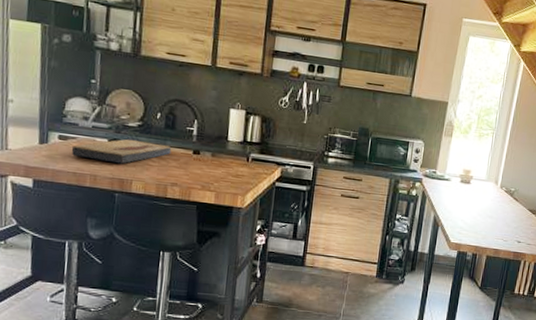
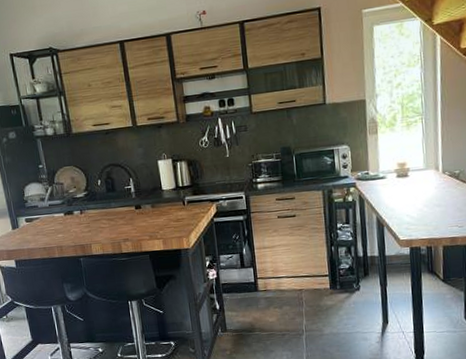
fish fossil: present [71,139,172,164] -> none [37,207,117,234]

